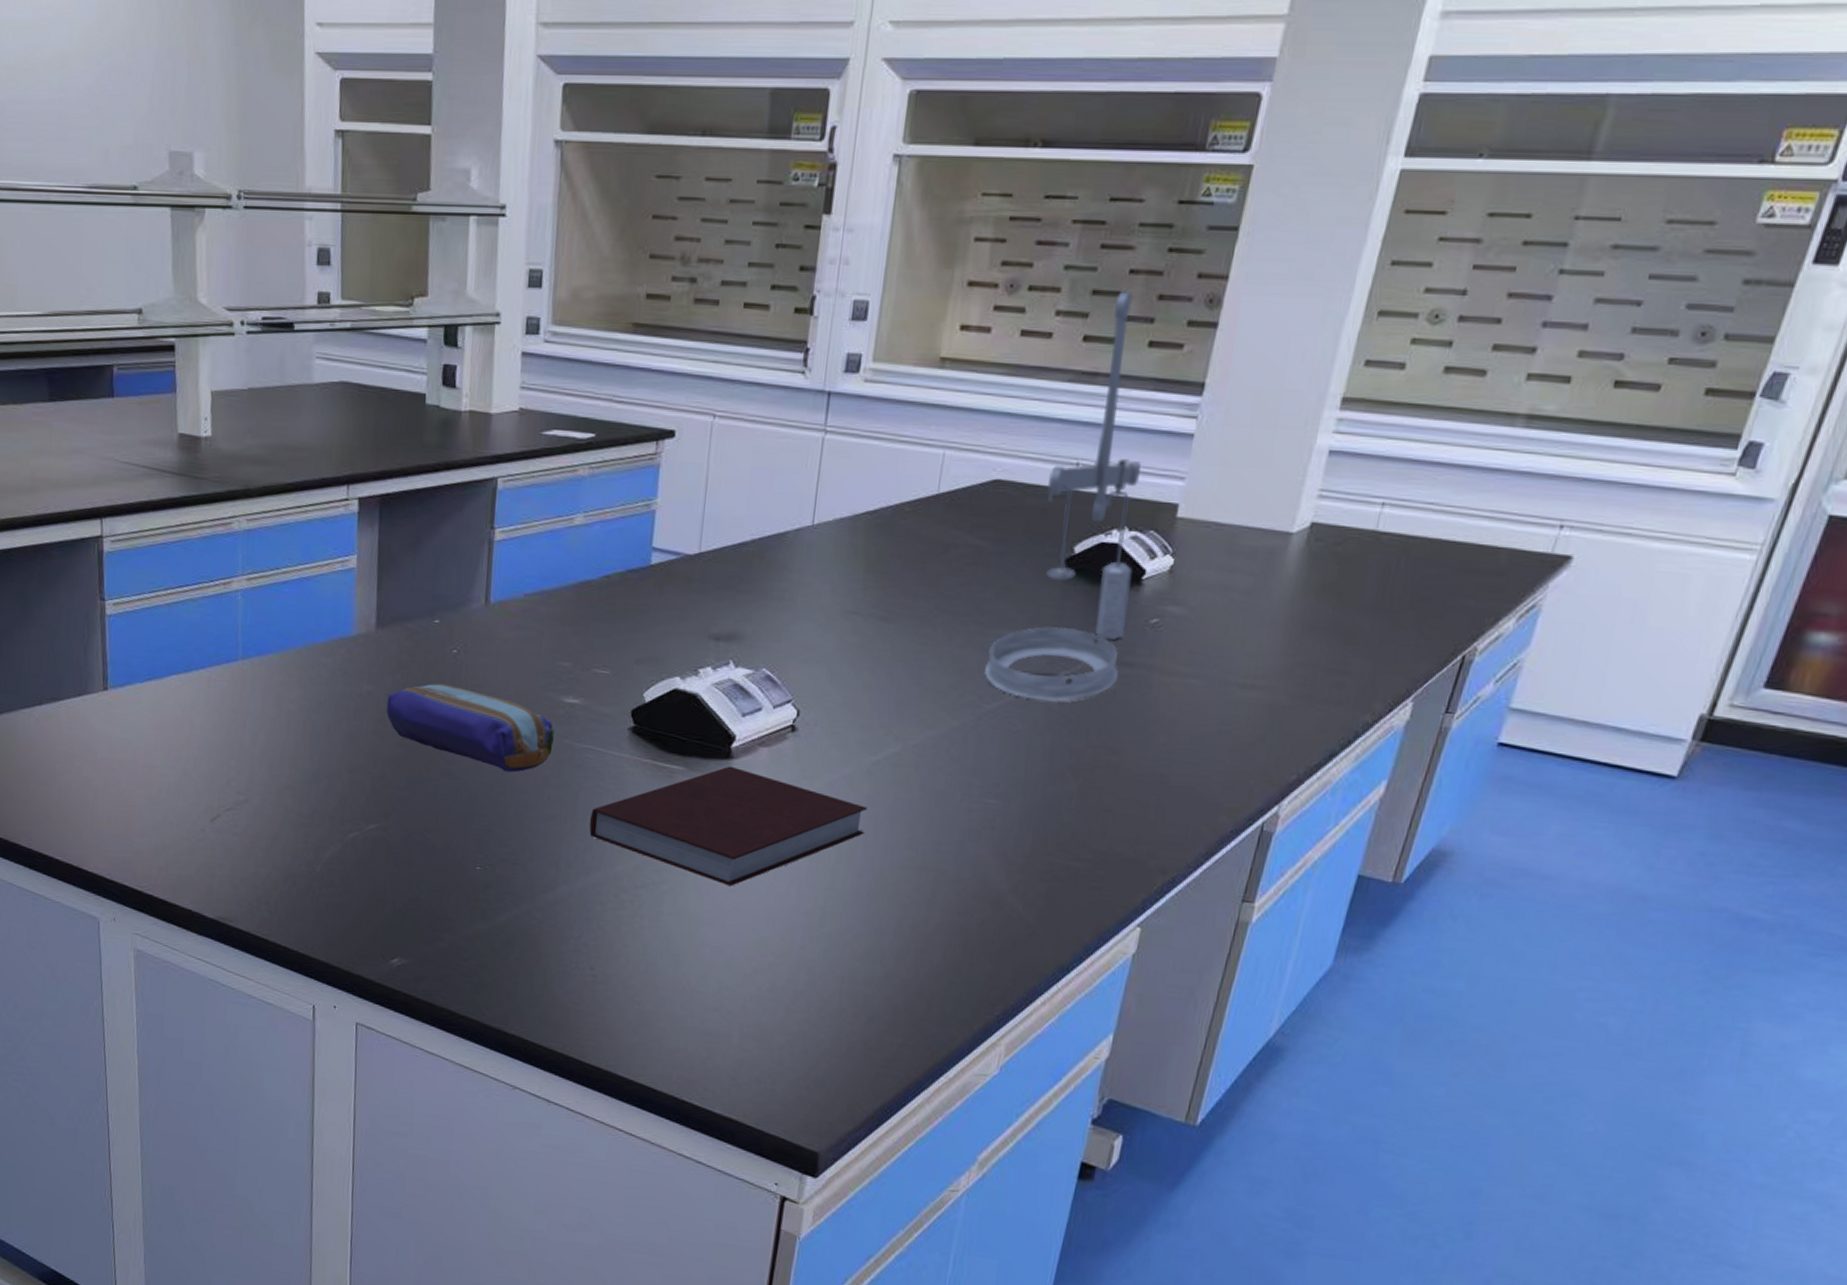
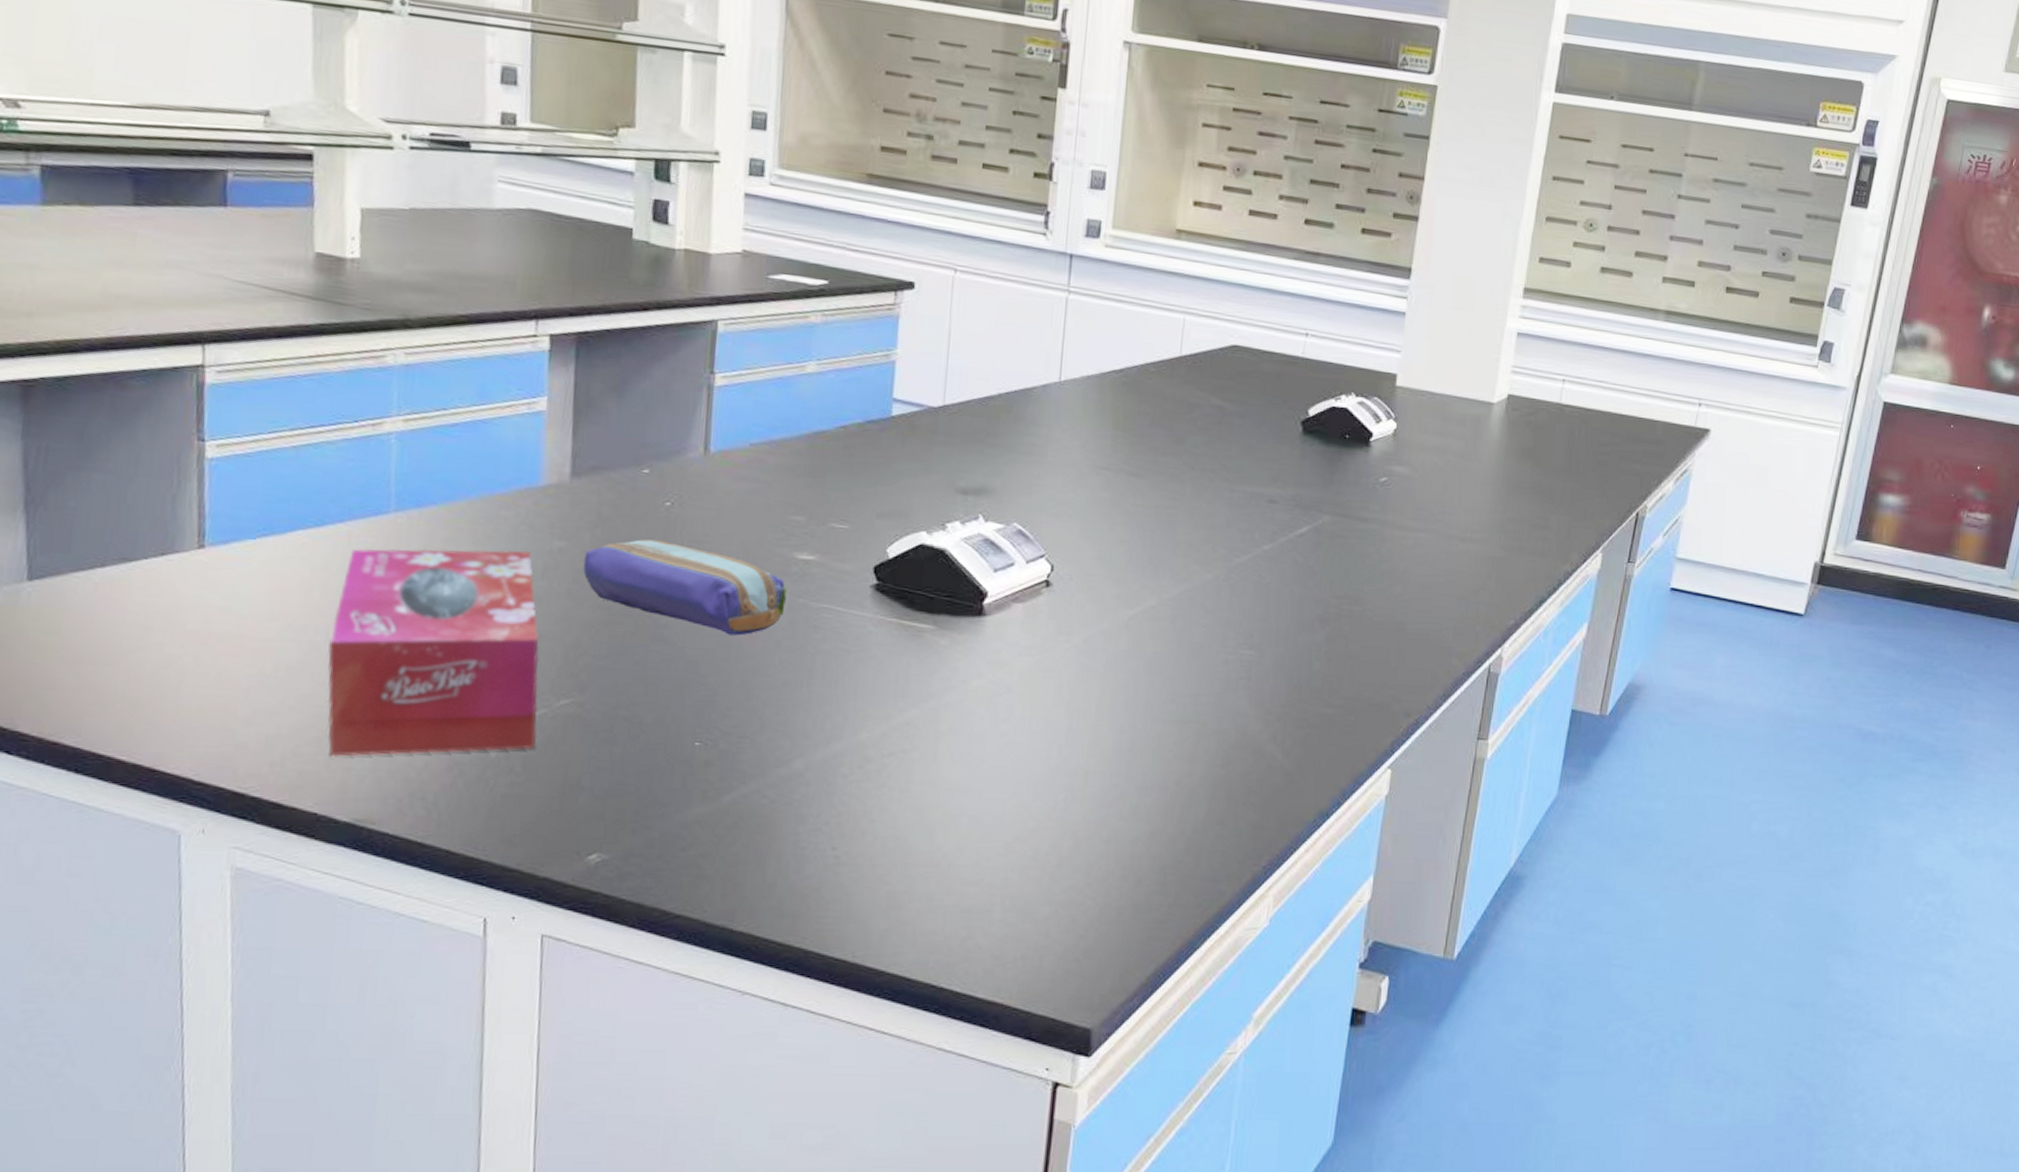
tissue box: none [196,691,353,867] -> present [327,548,540,757]
notebook: present [589,766,867,886] -> none [828,623,1126,750]
laboratory equipment: present [984,292,1141,702] -> none [1233,183,1362,555]

